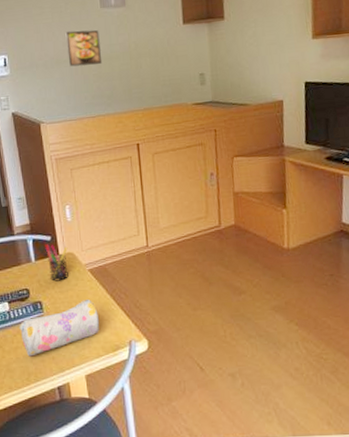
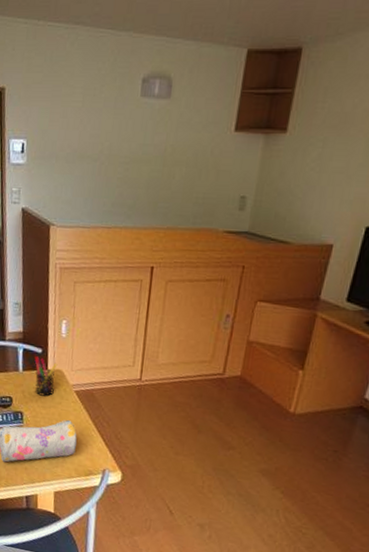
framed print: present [65,30,103,67] -> none [93,121,134,167]

